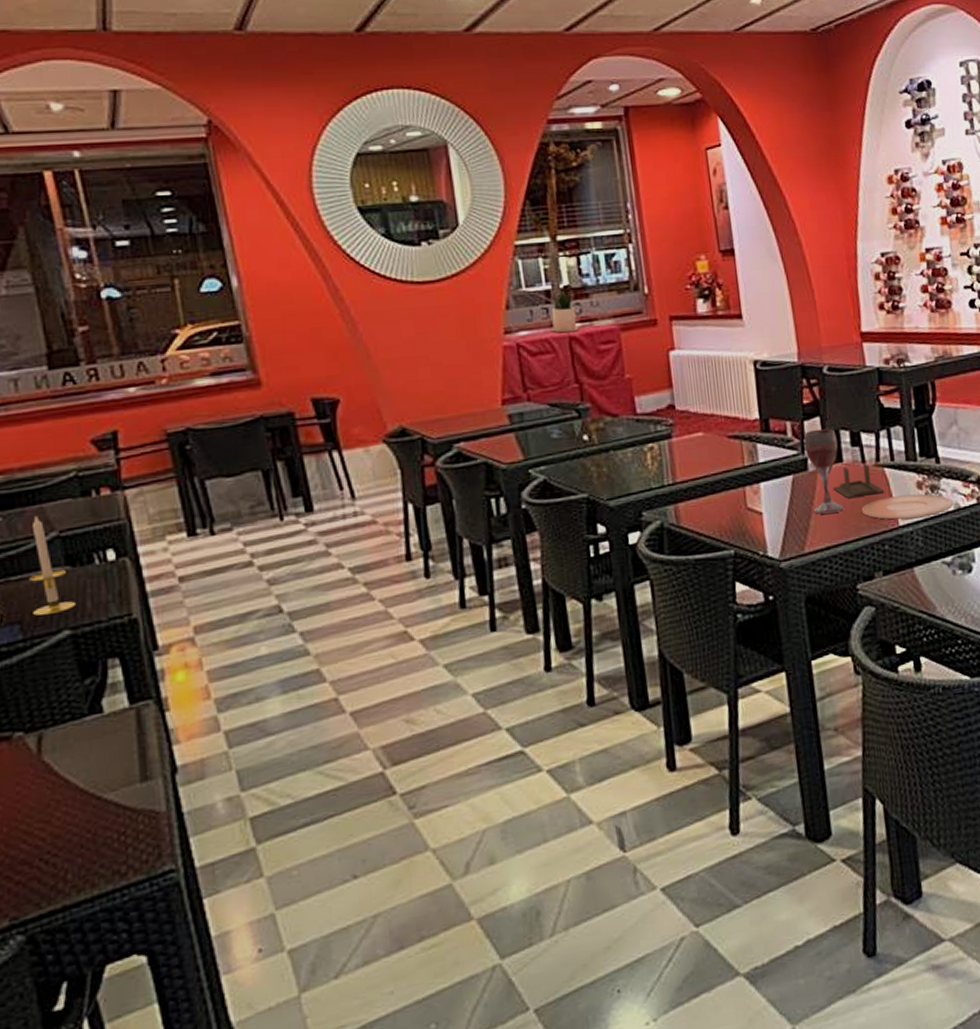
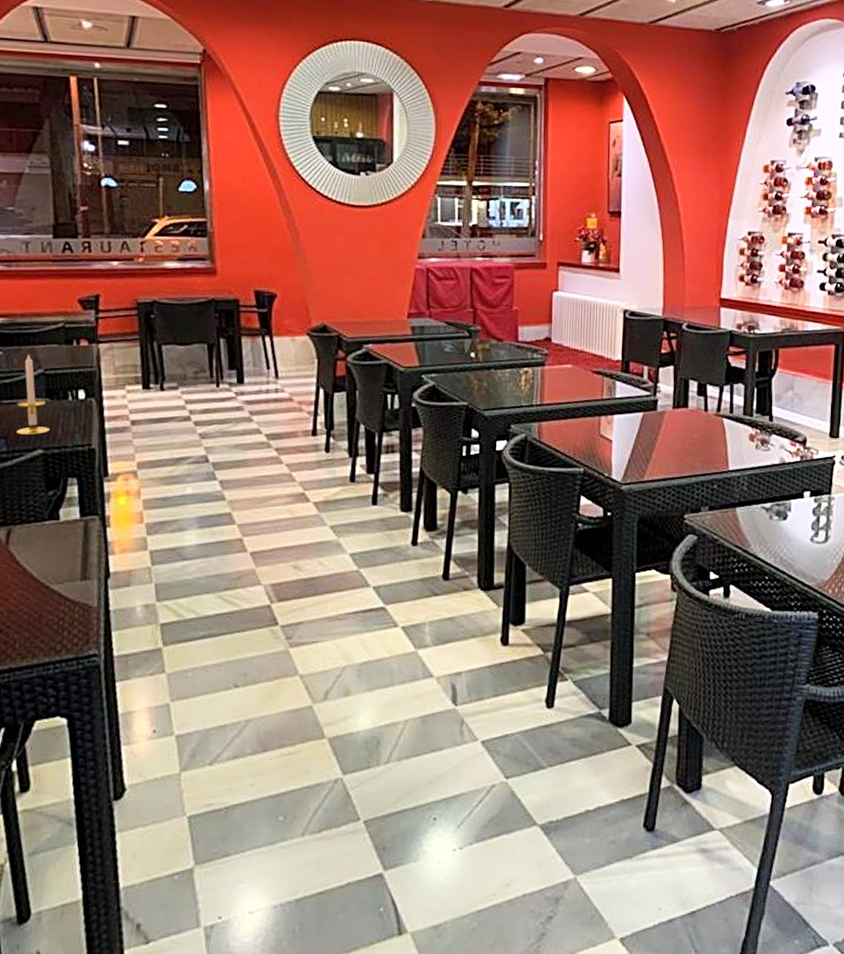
planter: present [550,290,579,333] -> none [456,228,480,265]
cup: present [803,428,844,514] -> none [656,376,686,450]
napkin holder: present [833,464,885,498] -> none [676,412,721,440]
plate: present [861,493,953,520] -> none [698,444,779,466]

